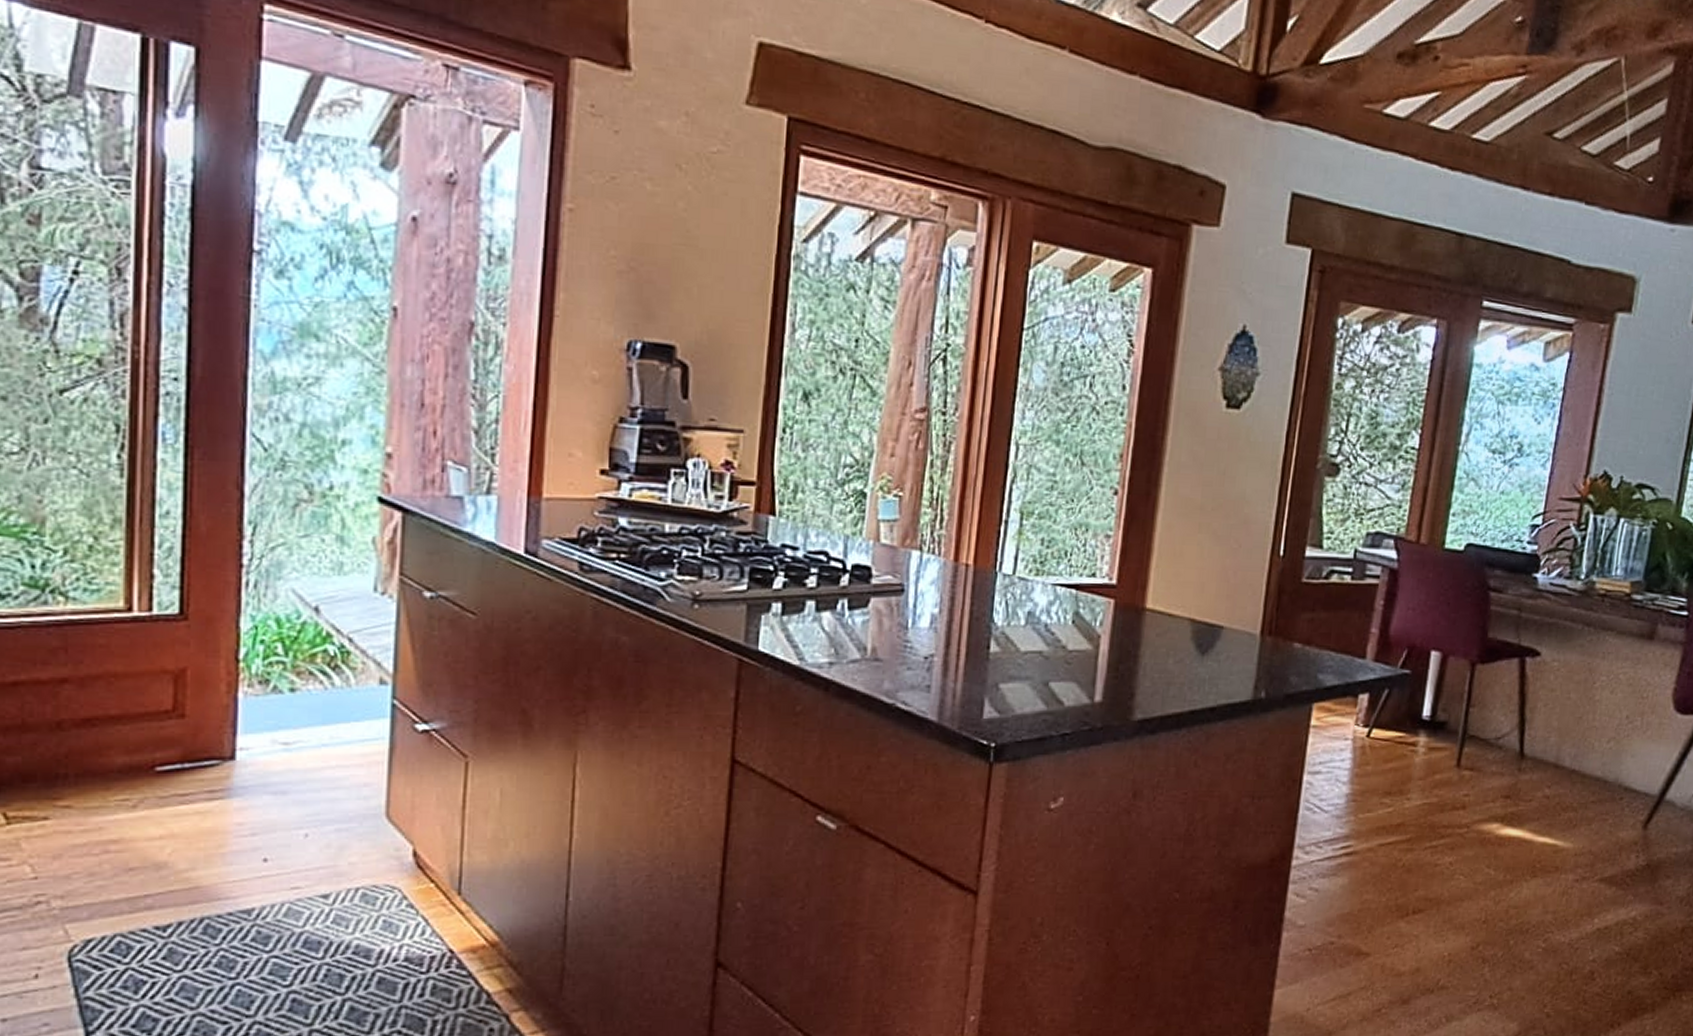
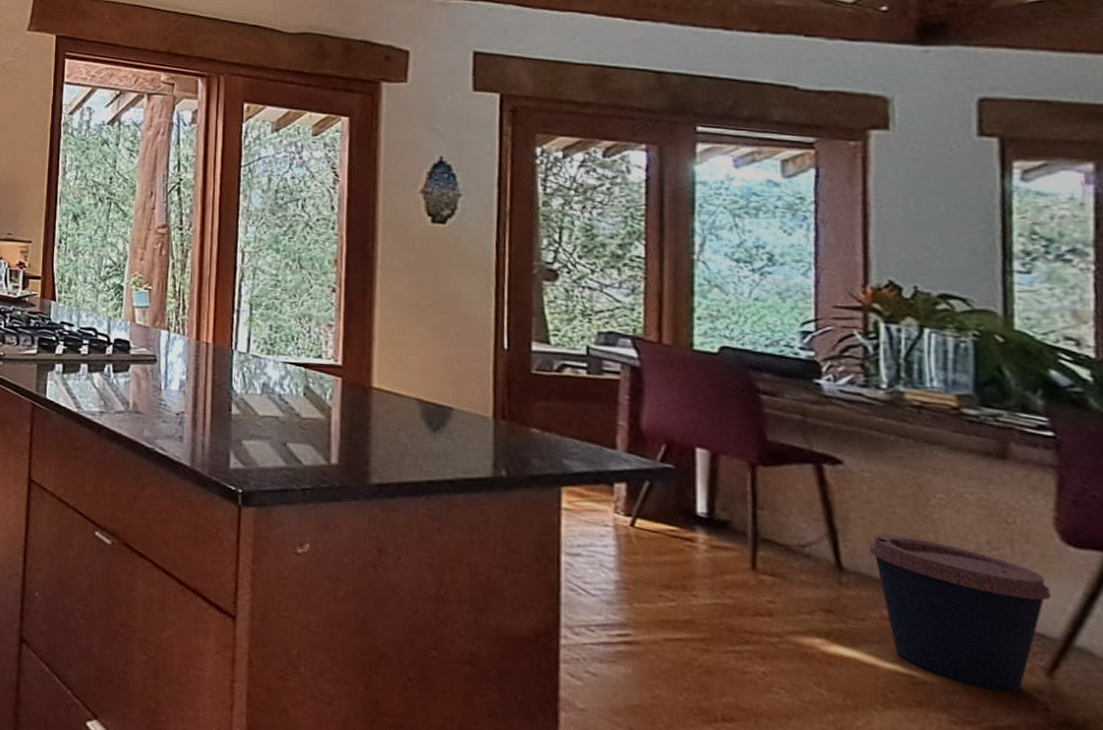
coffee cup: none [1545,719,1659,848] -> present [869,534,1052,693]

